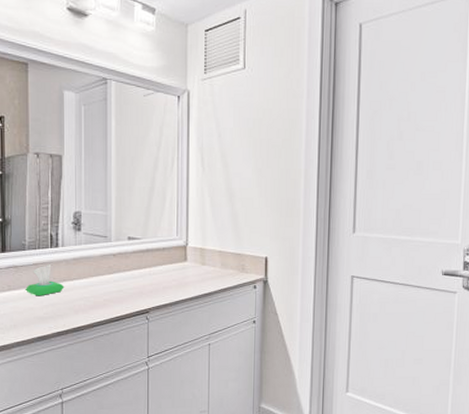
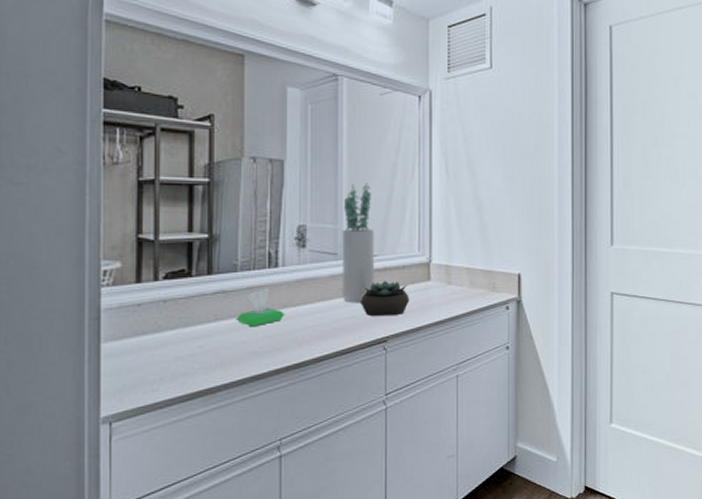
vase: none [111,175,139,279] -> present [341,183,375,303]
succulent plant: none [127,261,169,290] -> present [360,281,410,316]

